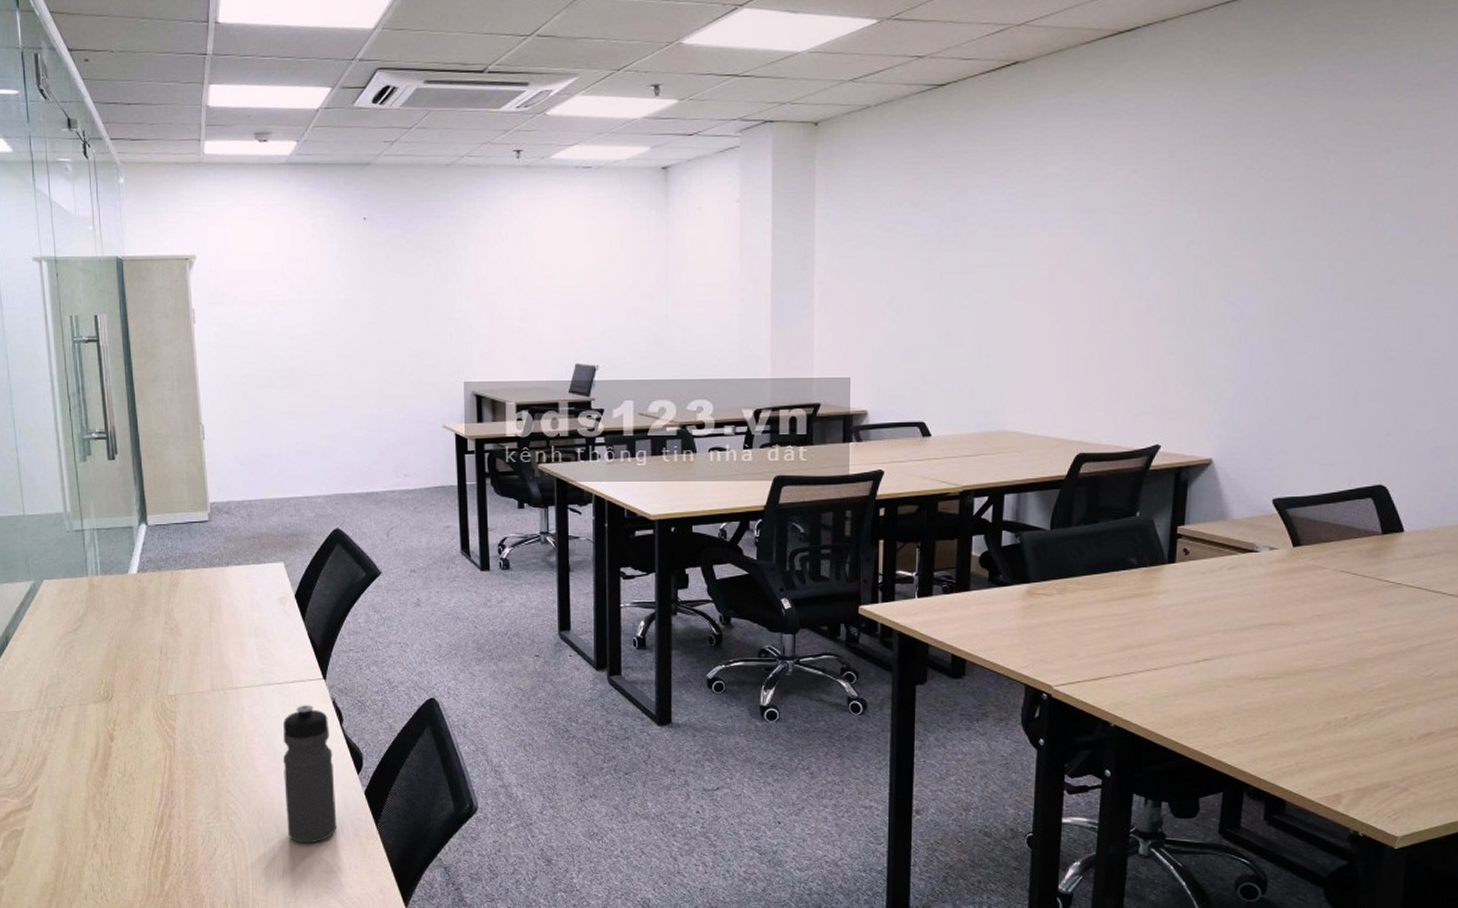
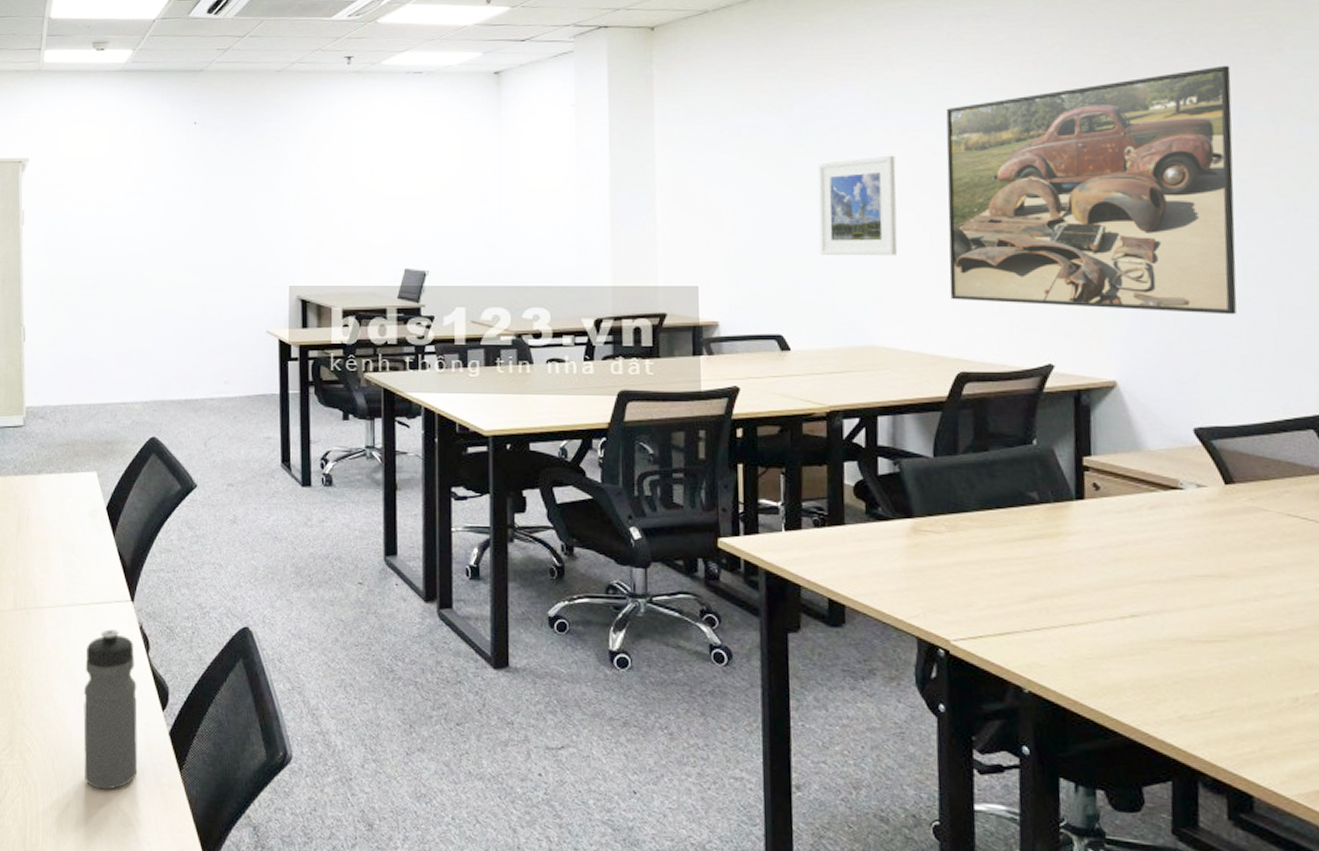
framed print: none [962,251,1036,348] -> present [818,155,898,256]
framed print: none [1076,165,1342,398] -> present [946,65,1237,315]

